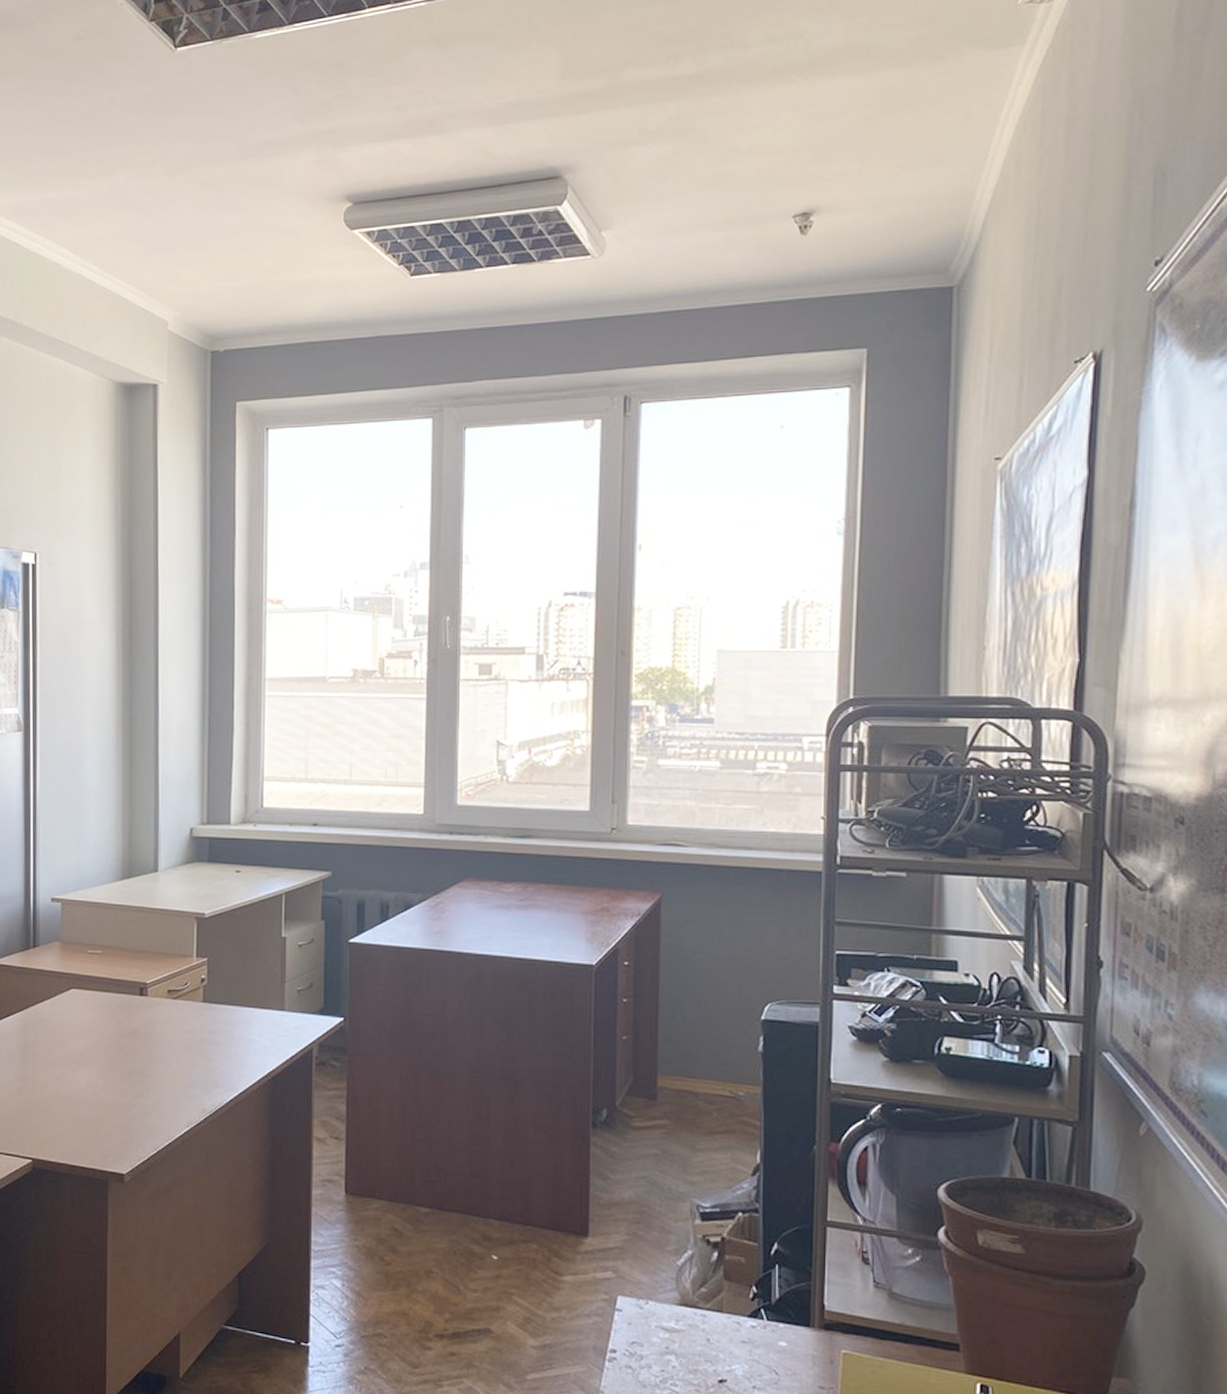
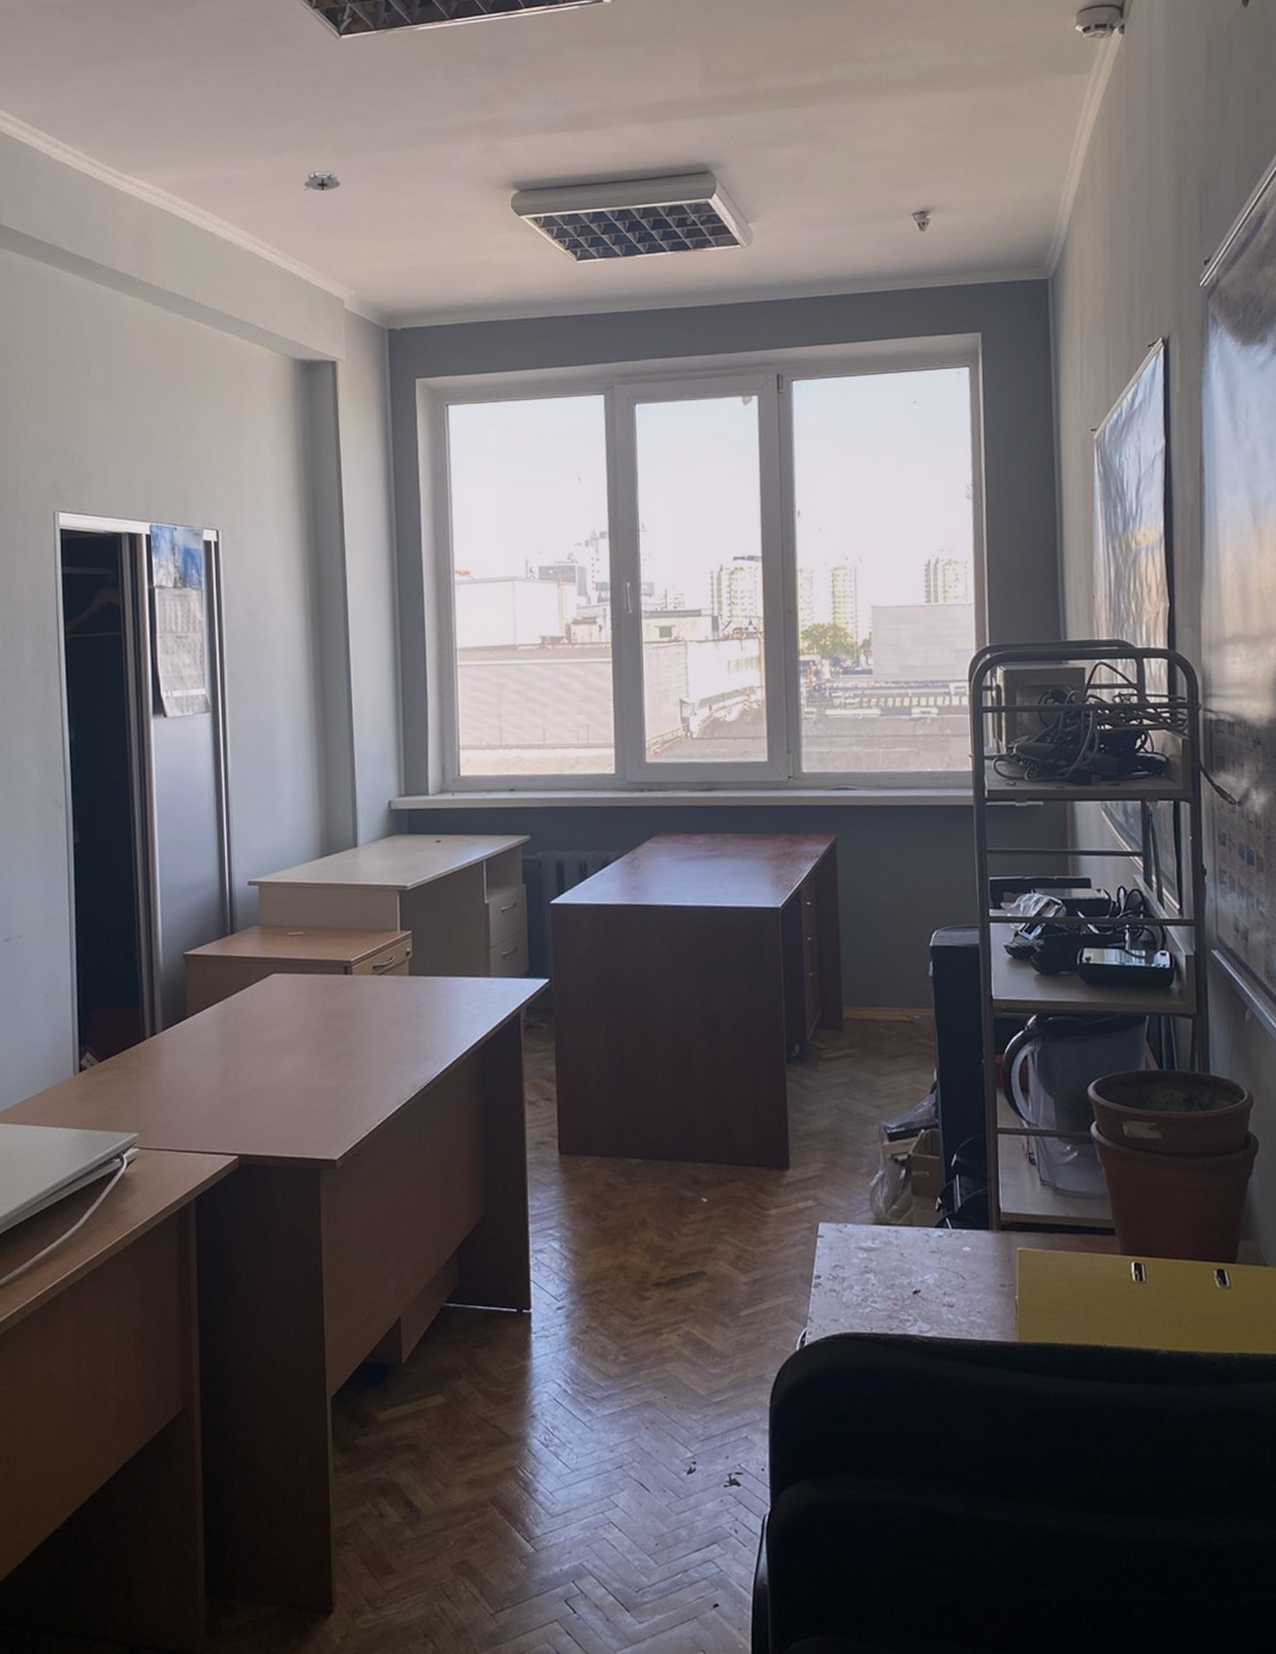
smoke detector: none [133,189,169,211] -> present [304,171,340,191]

